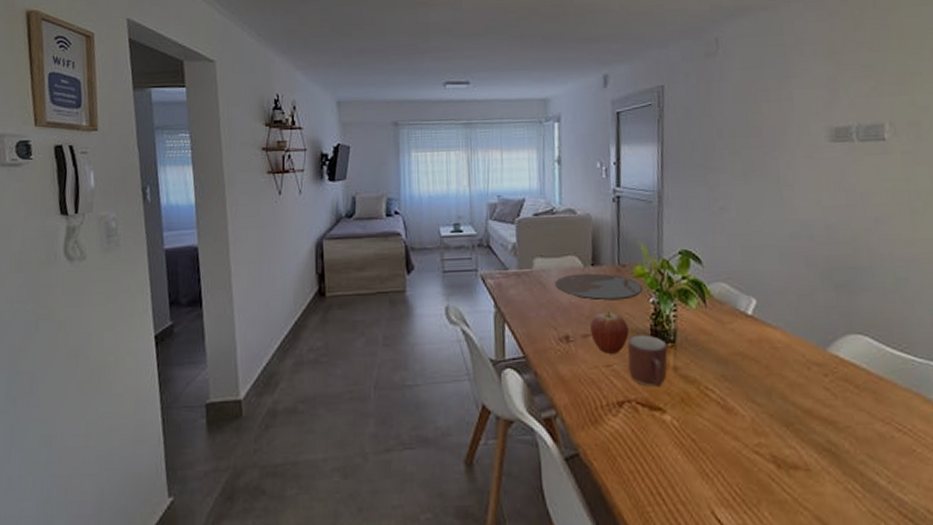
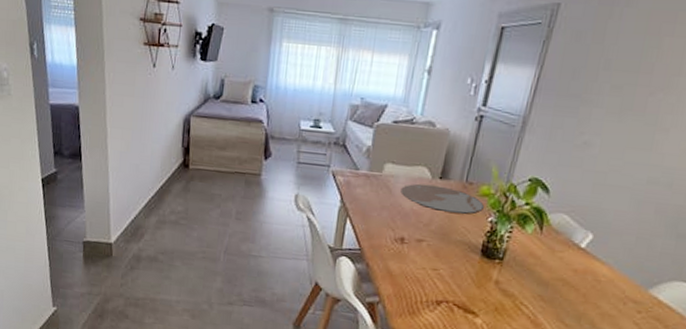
fruit: present [590,312,629,354] -> none [425,222,462,260]
mug: present [627,334,668,387] -> none [453,247,495,295]

